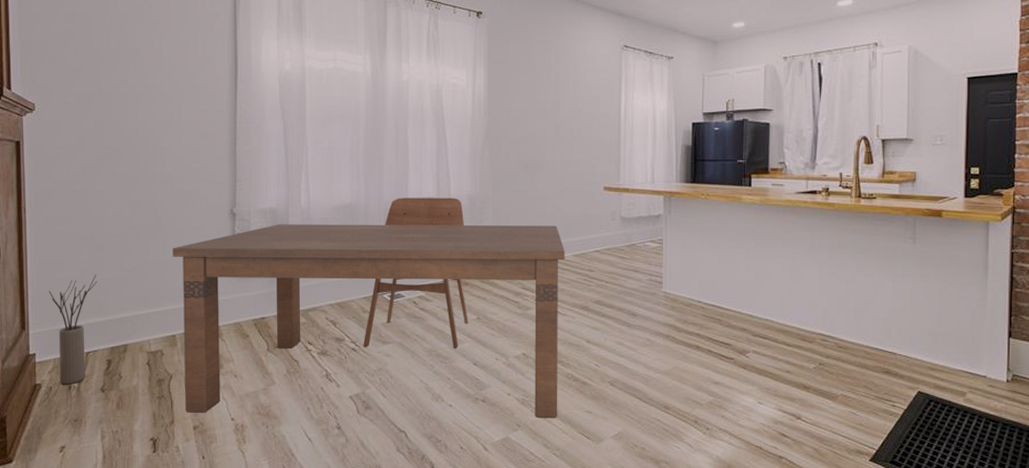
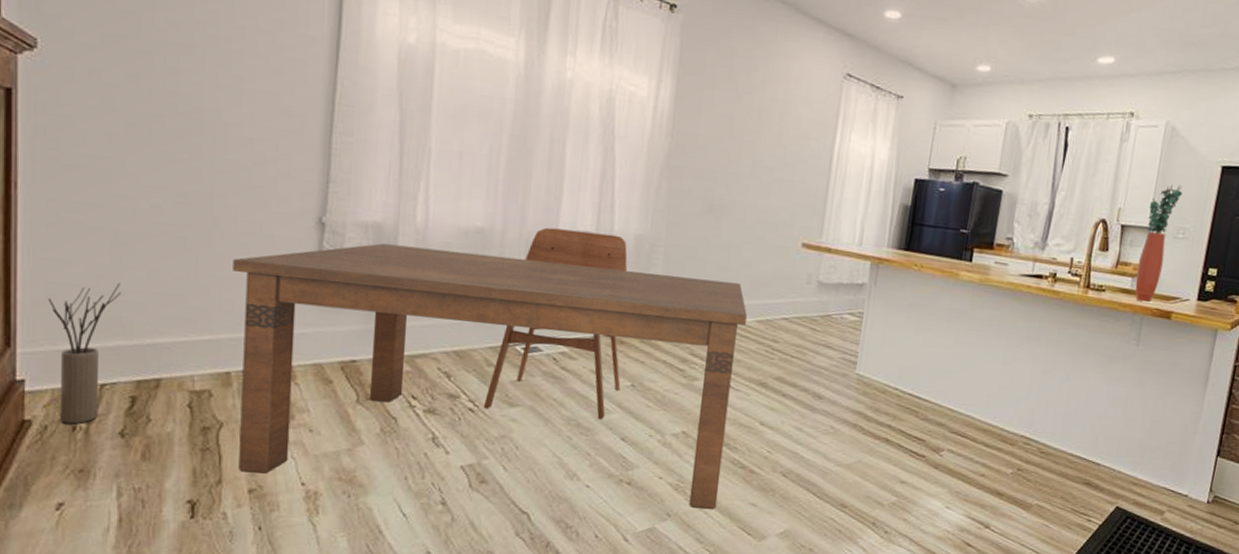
vase: none [902,99,934,204] -> present [1135,184,1183,303]

